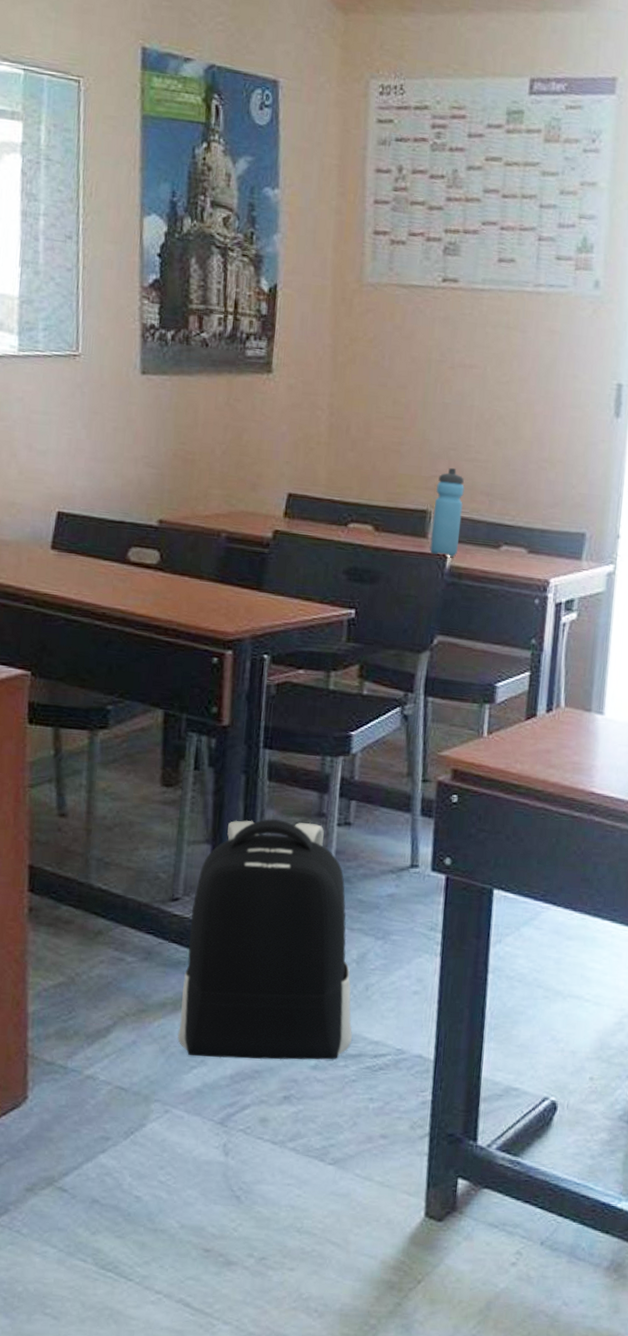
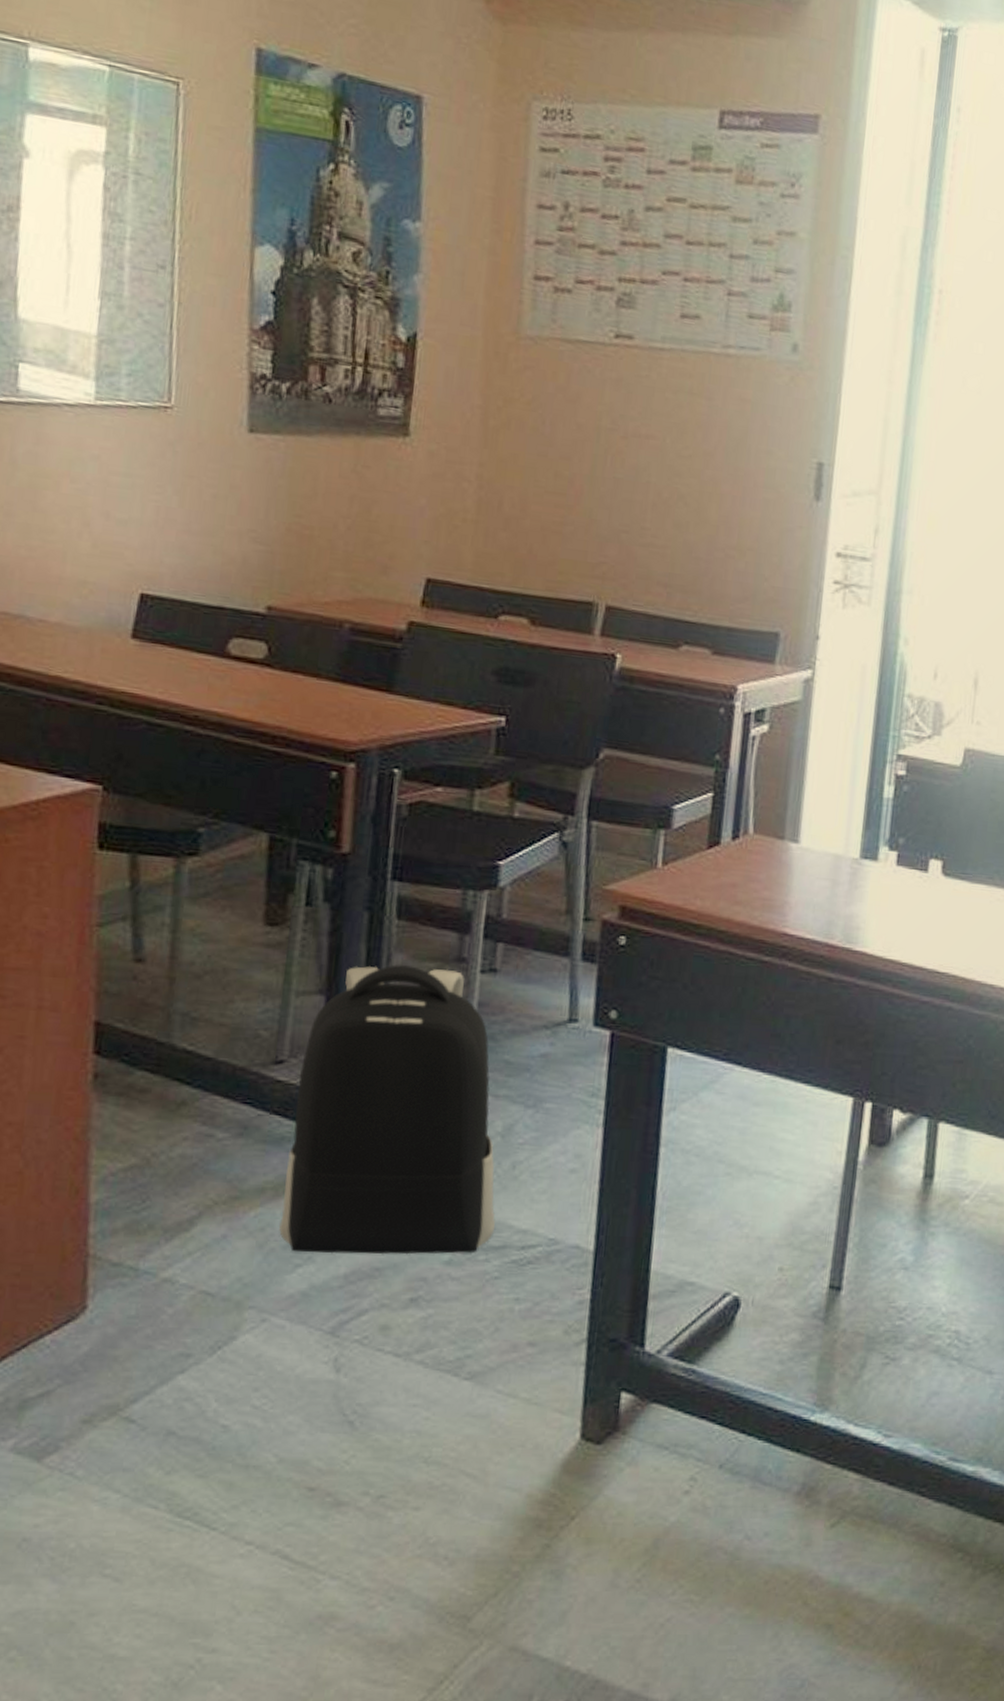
water bottle: present [430,467,465,557] -> none [596,553,638,658]

